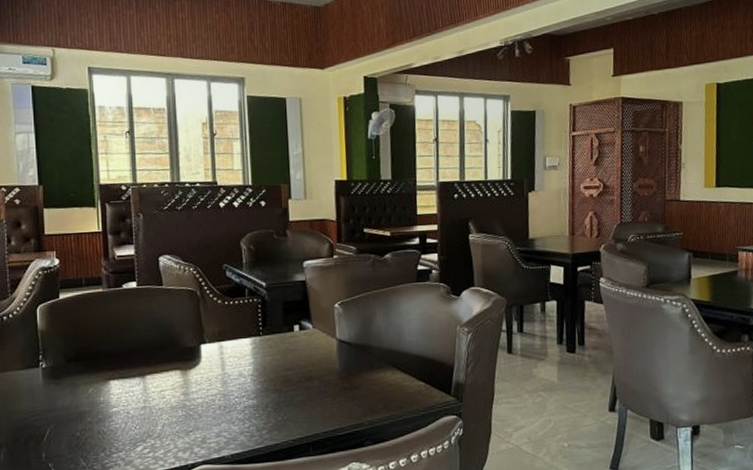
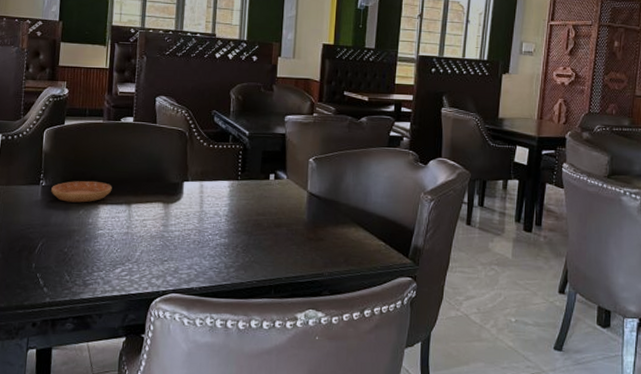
saucer: none [53,356,122,382] -> present [51,181,112,203]

